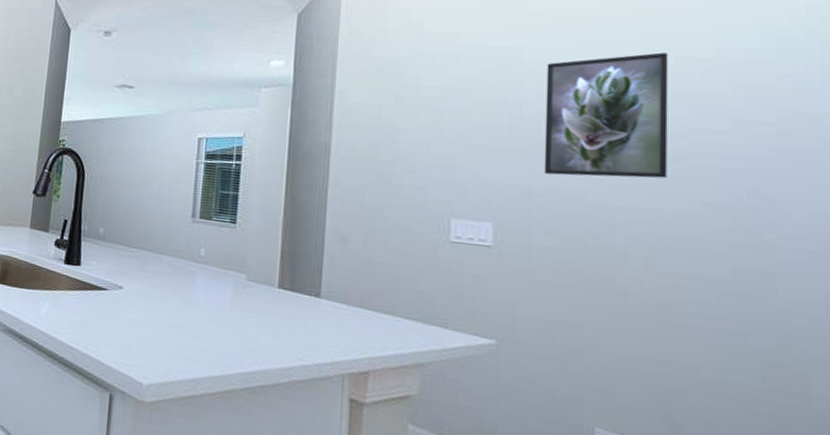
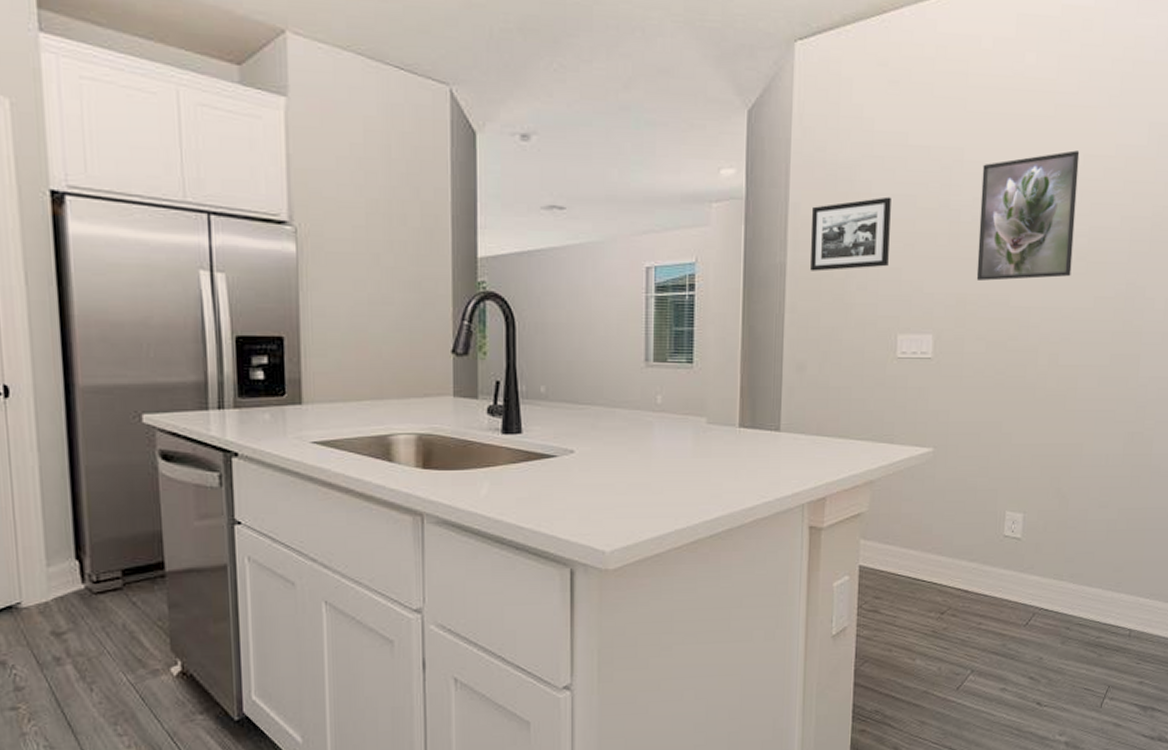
picture frame: none [356,89,442,154] -> present [810,196,891,271]

